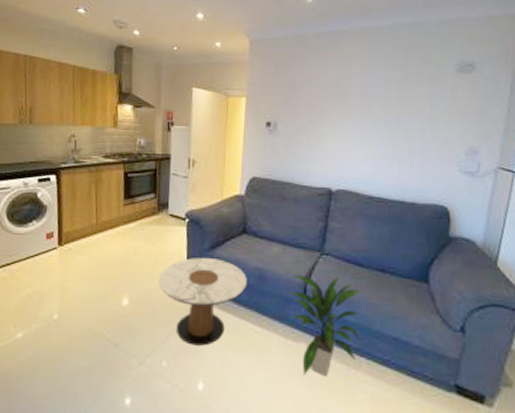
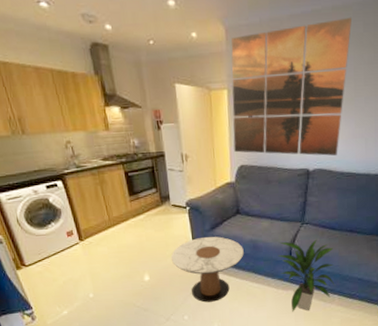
wall art: none [247,38,380,177] -> present [231,17,352,156]

